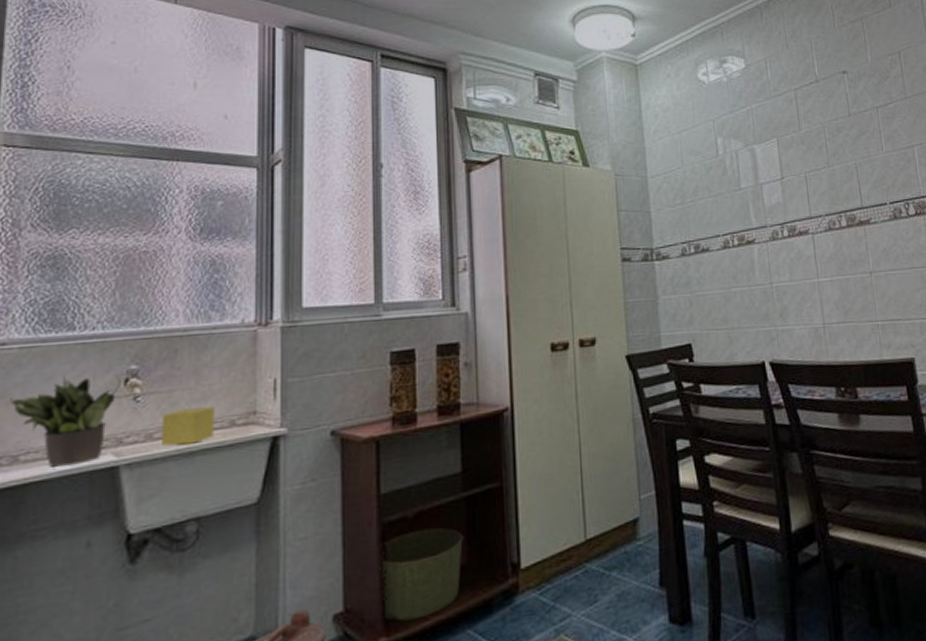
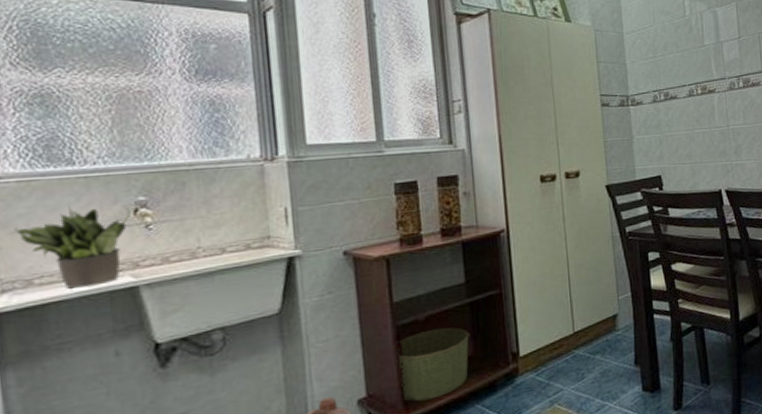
sponge: present [162,406,215,446] -> none [177,232,231,268]

